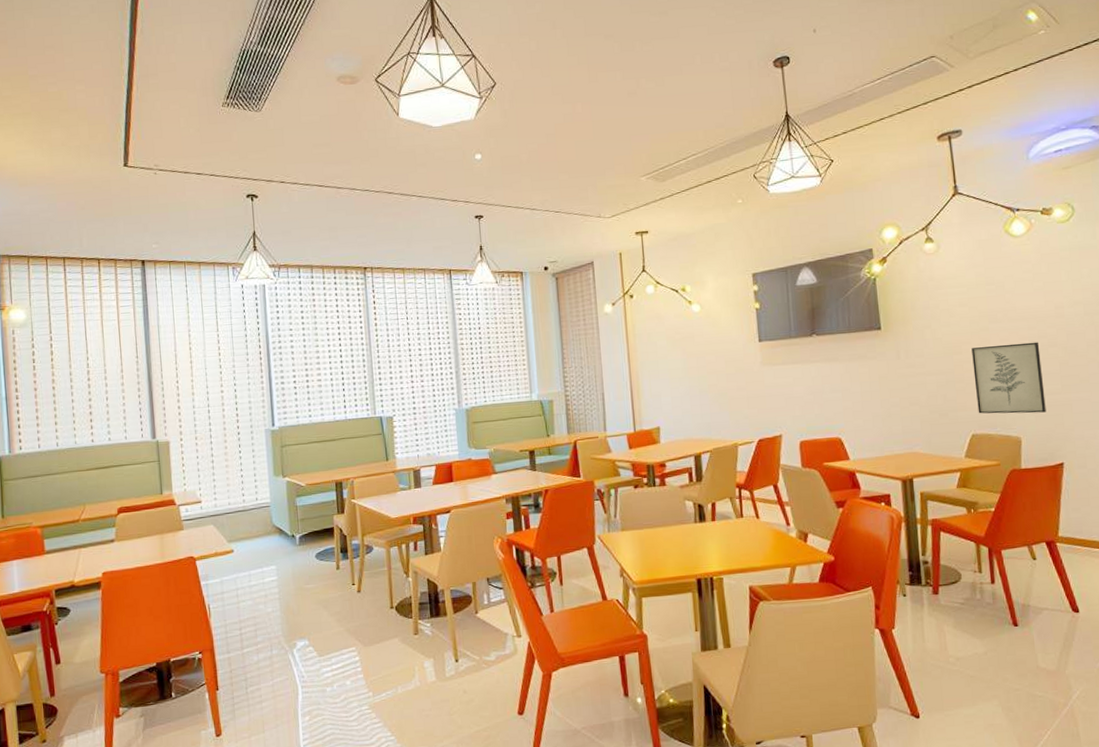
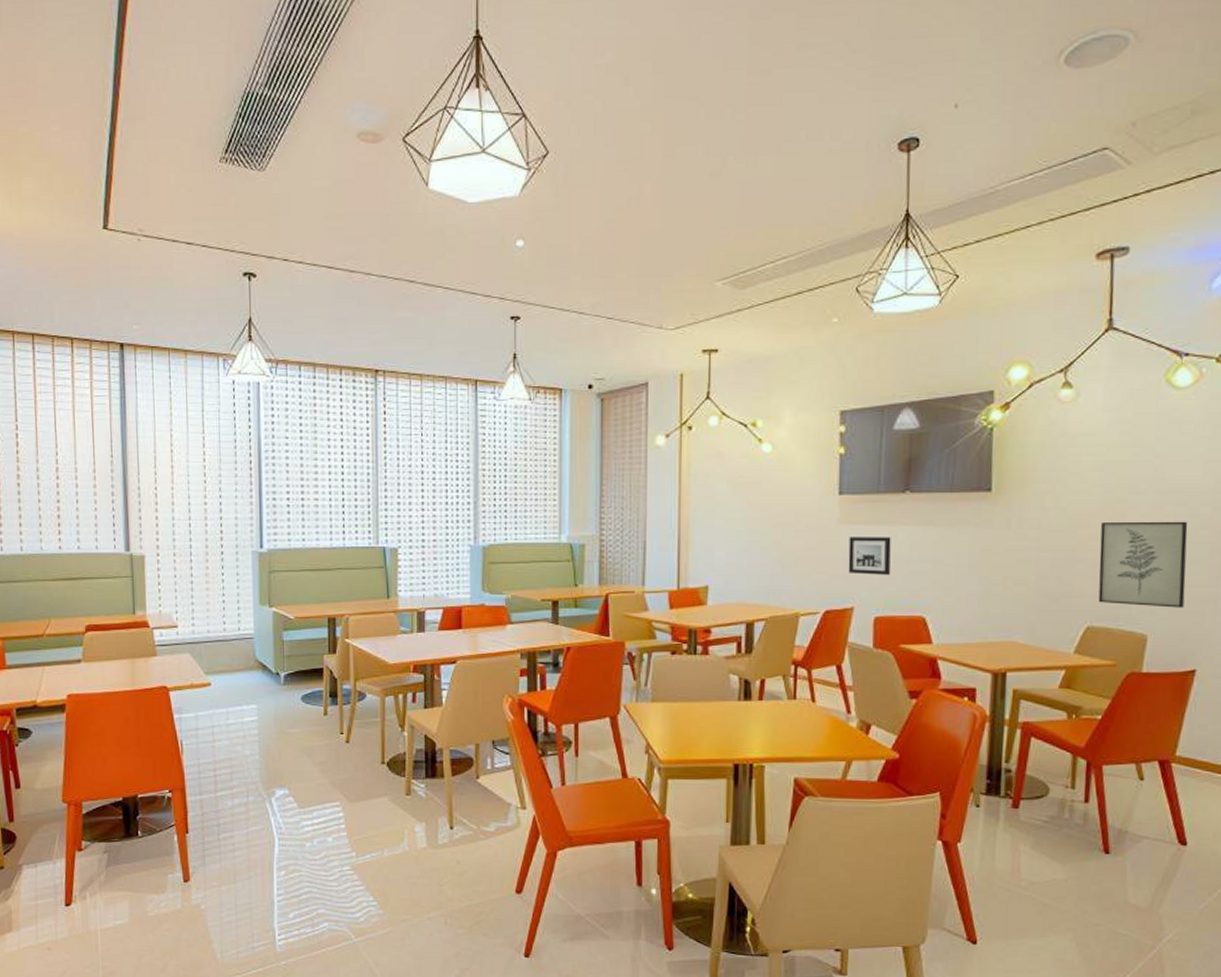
wall art: none [771,373,808,407] -> present [848,537,891,575]

